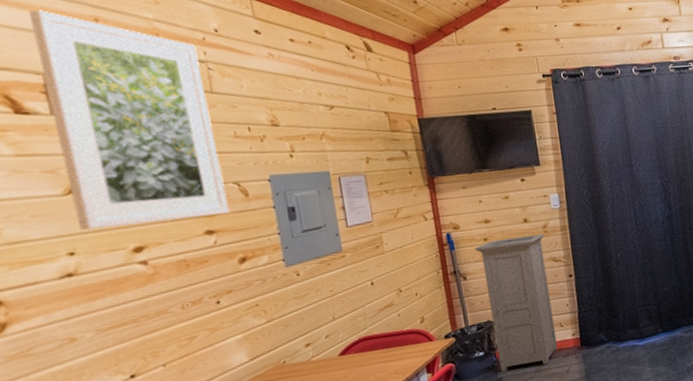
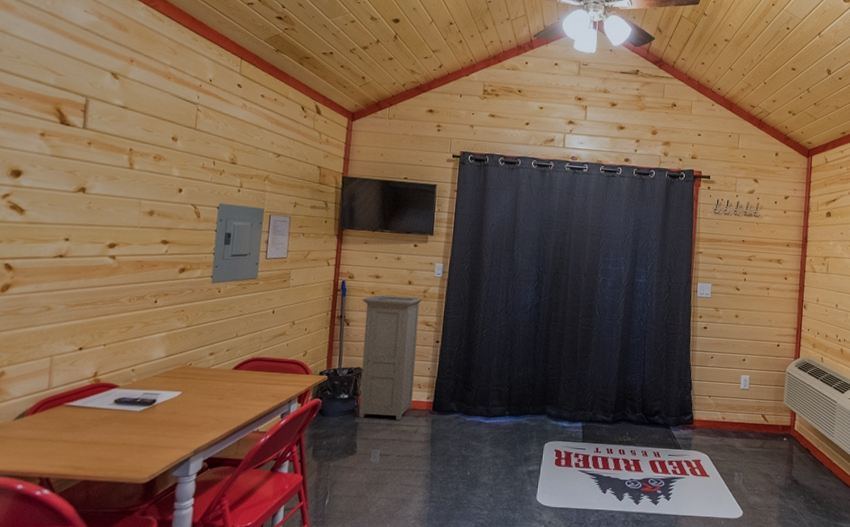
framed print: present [29,10,229,230] -> none [77,48,193,229]

